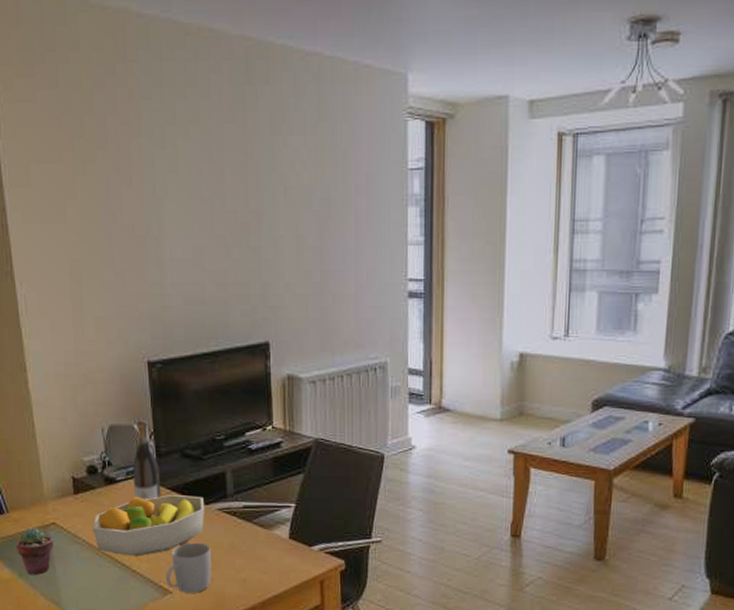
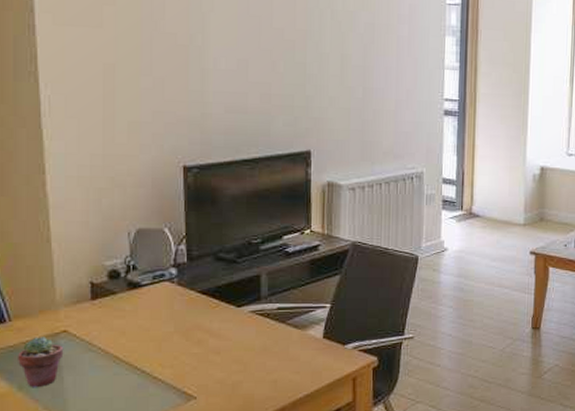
fruit bowl: present [92,494,205,557] -> none [110,297,237,363]
wine bottle: present [132,420,162,500] -> none [159,223,191,304]
mug: present [165,542,211,593] -> none [189,345,241,397]

